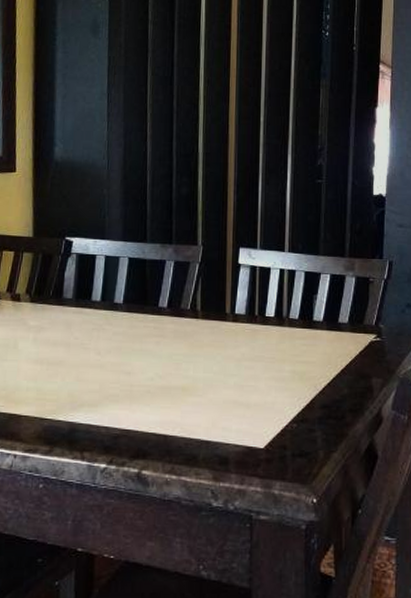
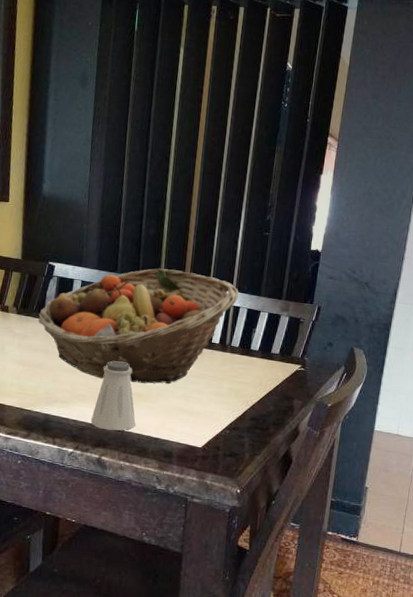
fruit basket: none [56,233,293,373] -> present [38,268,239,384]
saltshaker: none [126,349,182,437] -> present [91,361,136,431]

